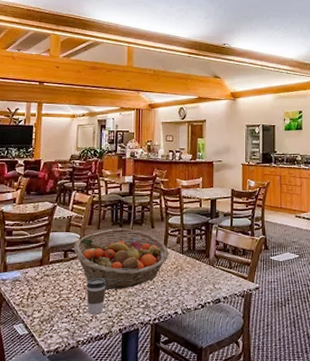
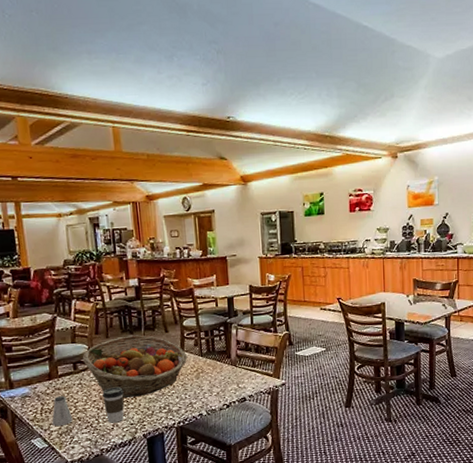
saltshaker: none [36,283,56,314] -> present [52,396,73,427]

